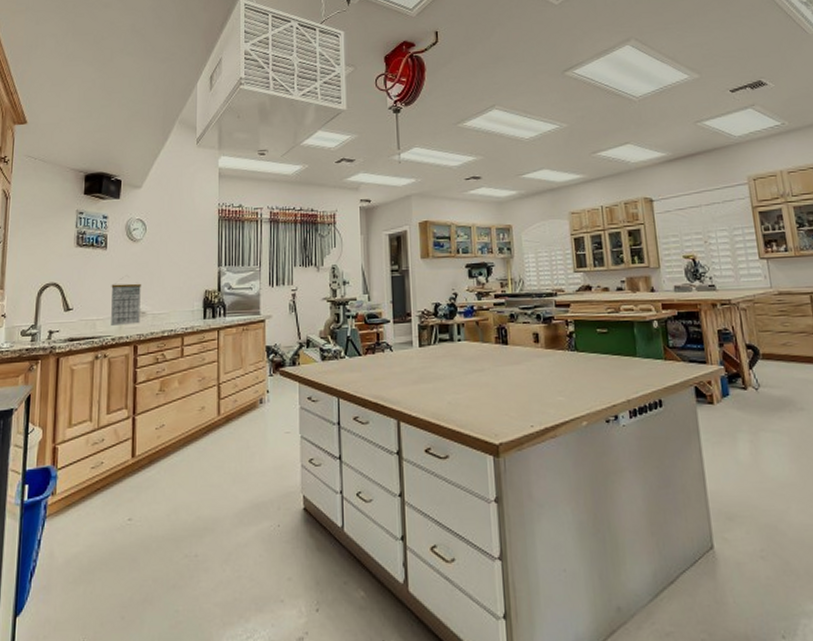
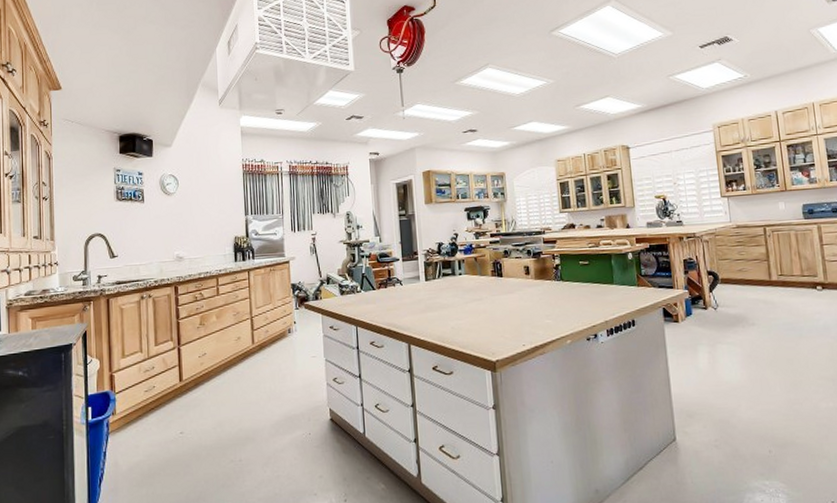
calendar: present [111,278,141,327] -> none [150,228,179,271]

